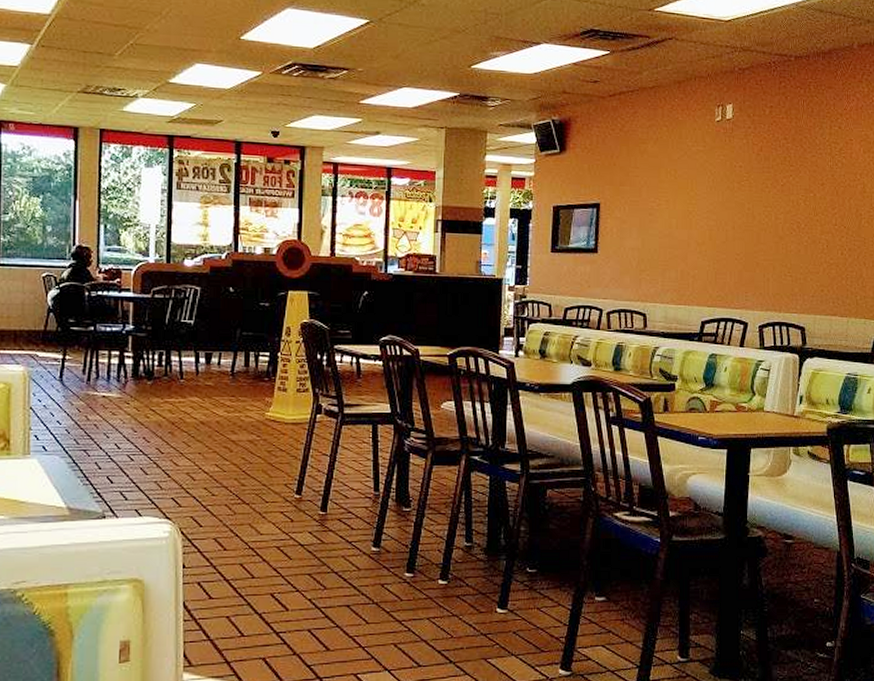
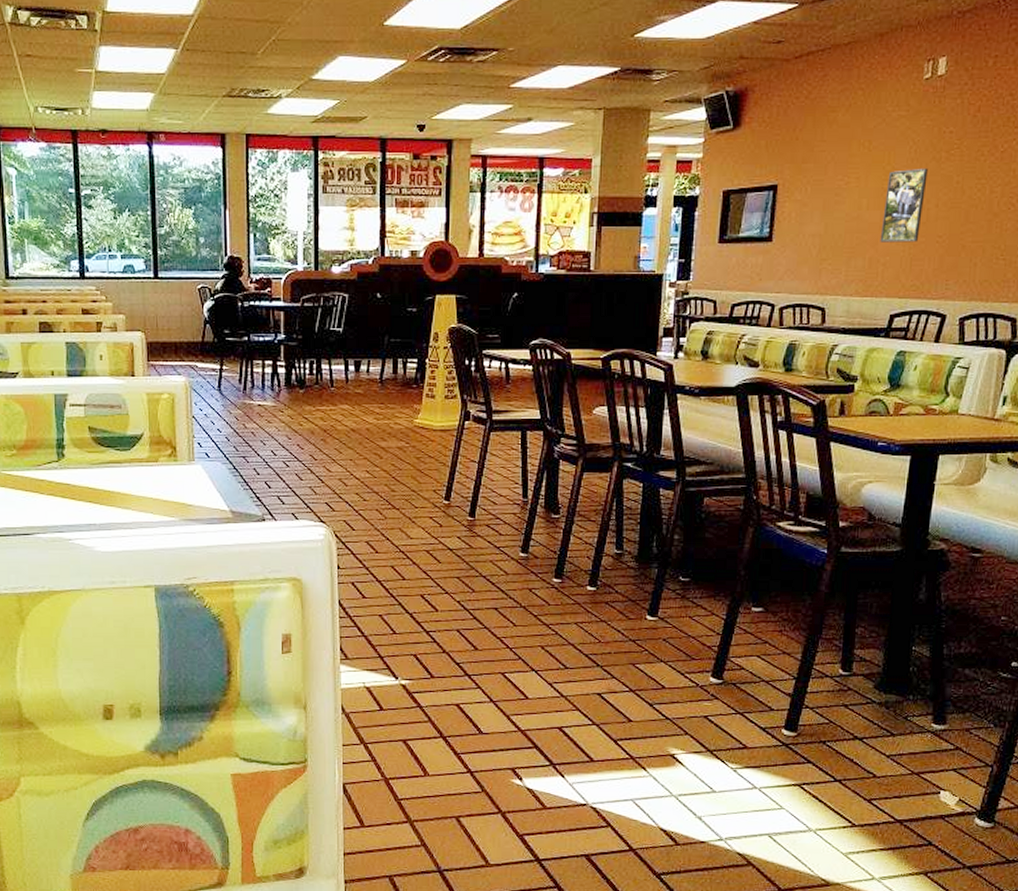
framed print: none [689,195,724,259] -> present [880,168,928,243]

